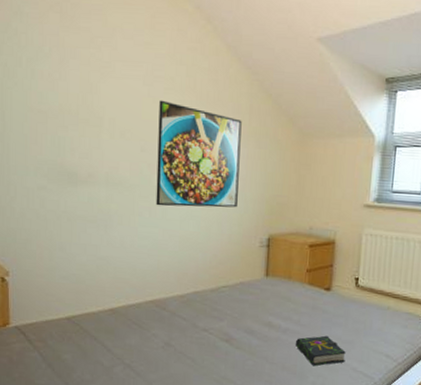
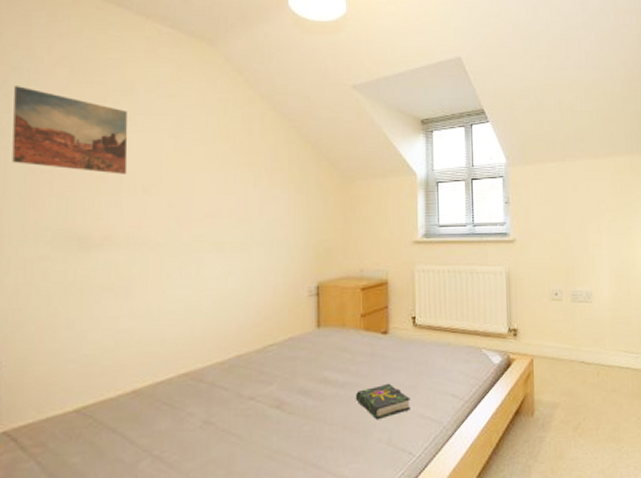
wall art: none [16,30,108,118] -> present [12,86,128,174]
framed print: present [156,100,242,208] -> none [187,151,281,264]

